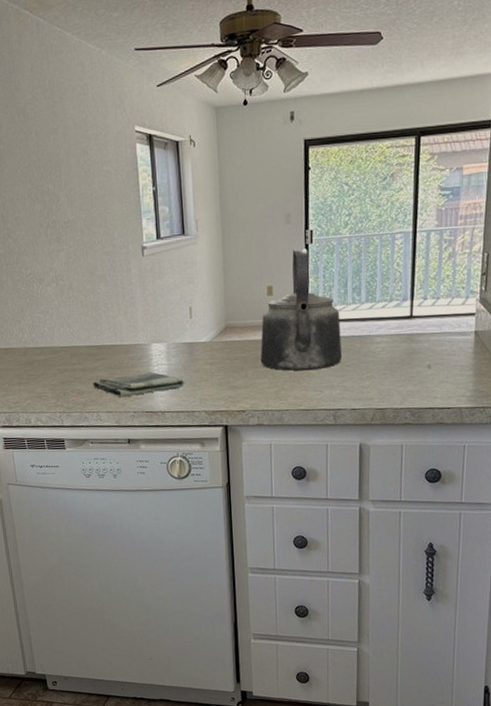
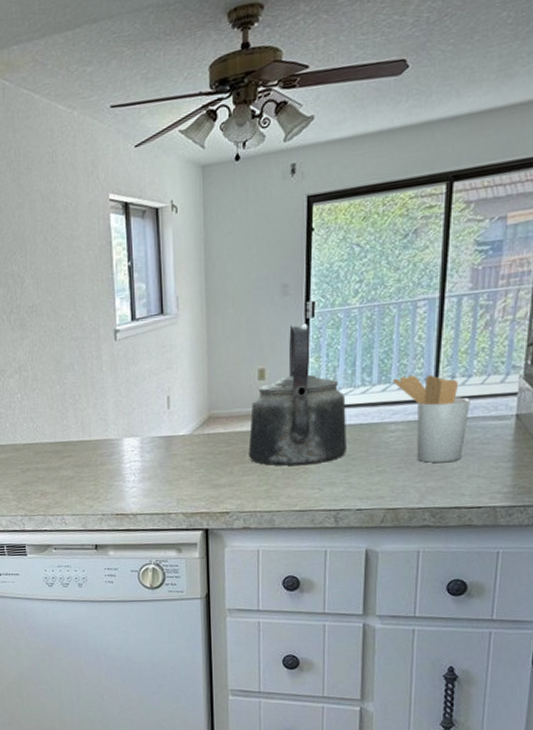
dish towel: present [93,372,185,398] -> none [57,470,160,499]
utensil holder: none [378,296,439,371] -> present [393,374,470,463]

